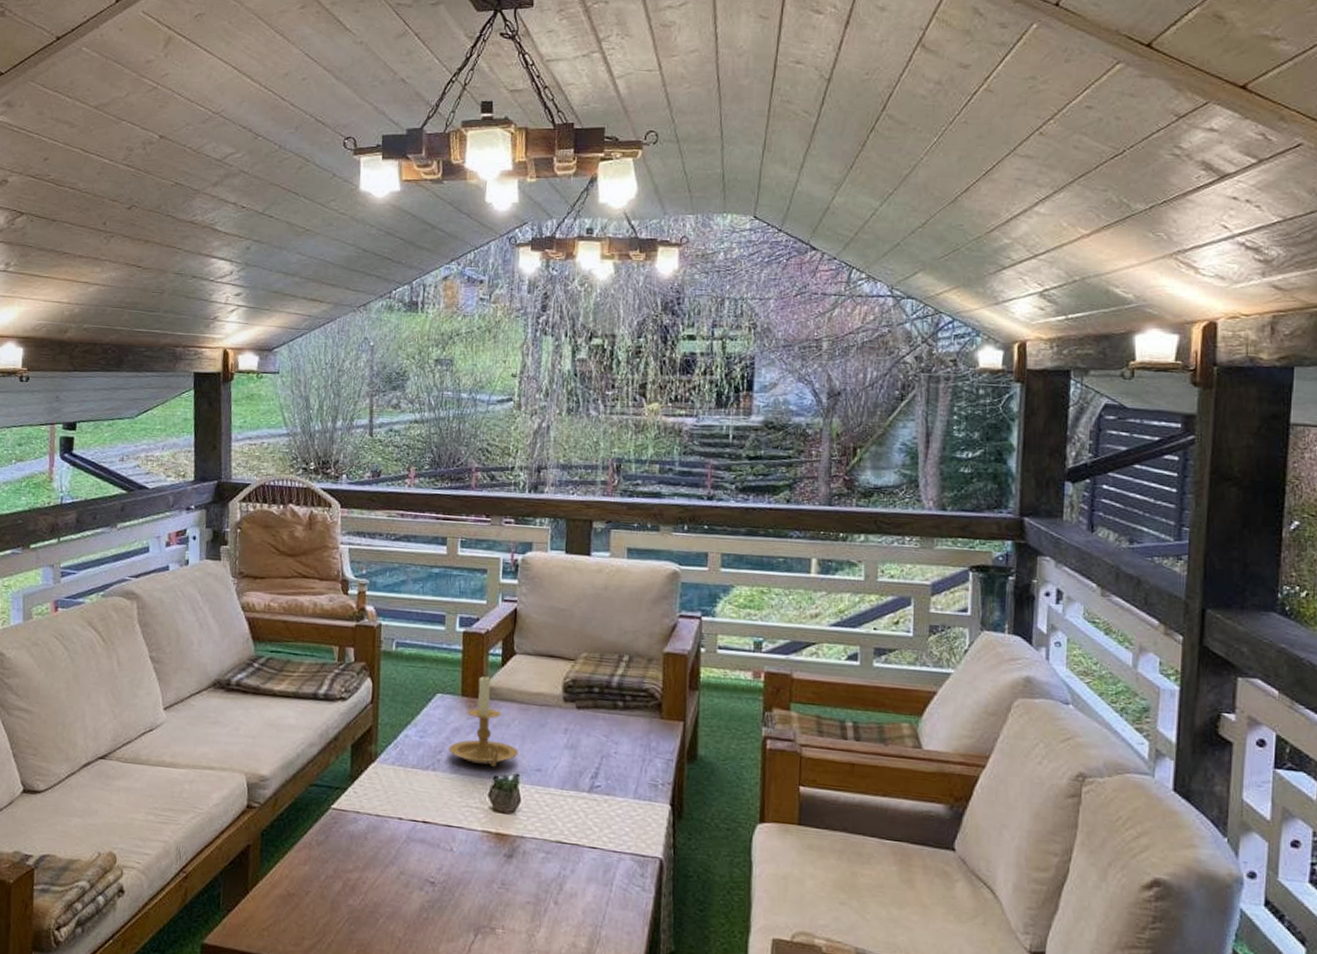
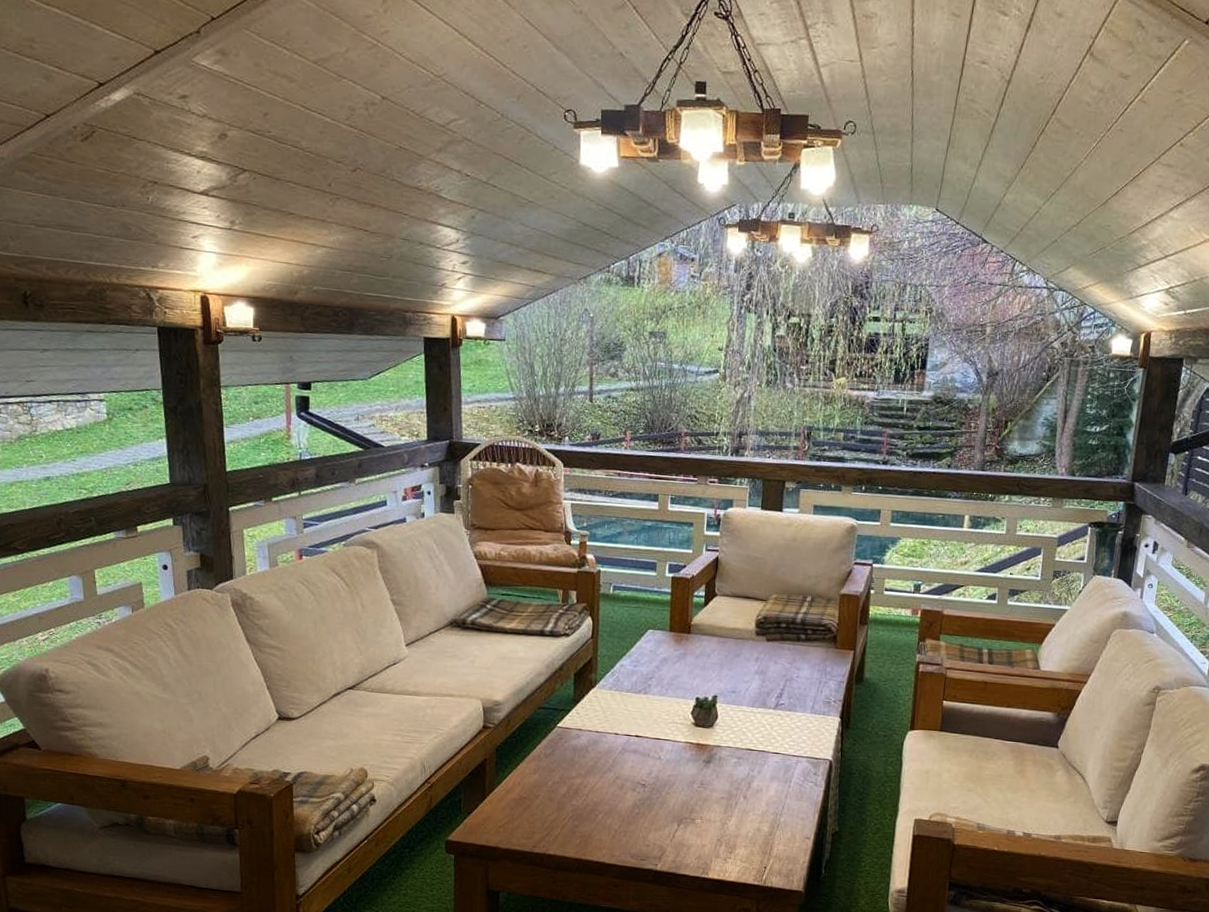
candle holder: present [448,674,519,767] -> none [658,613,718,690]

